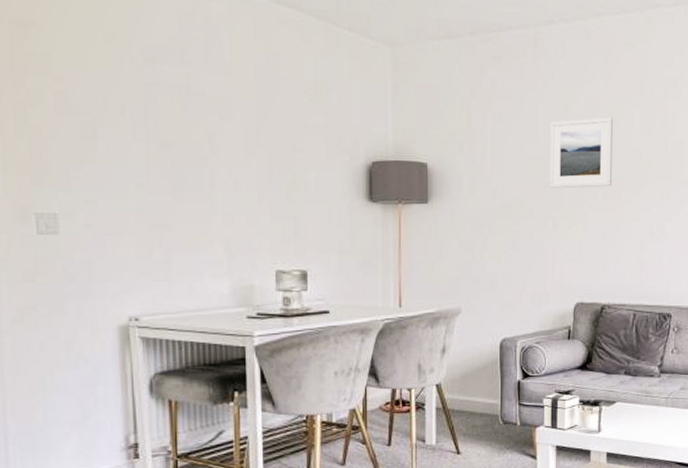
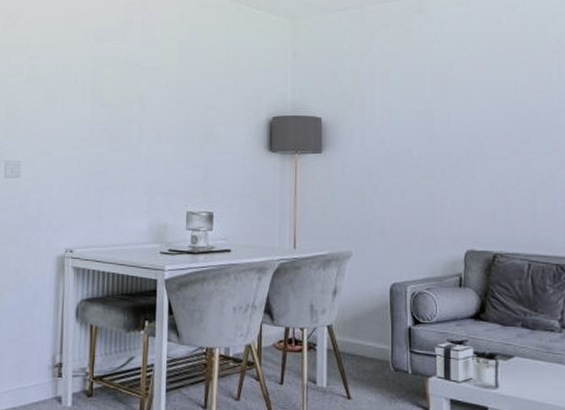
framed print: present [549,116,614,188] -> none [435,72,500,139]

